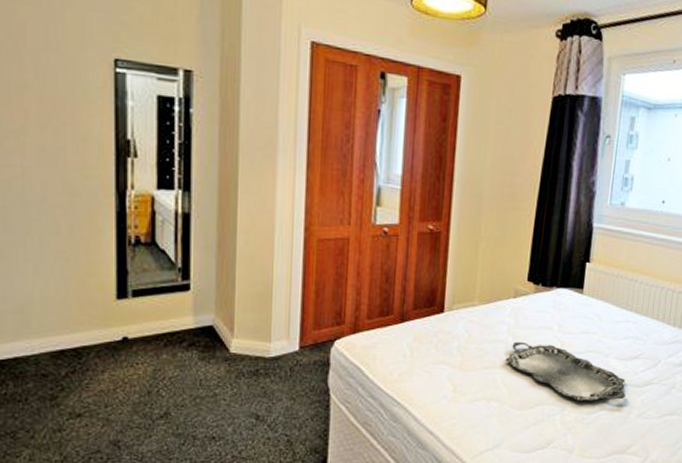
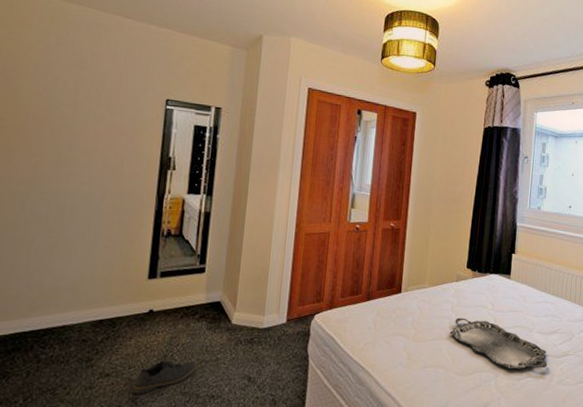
shoe: none [112,396,191,437] -> present [132,360,197,395]

